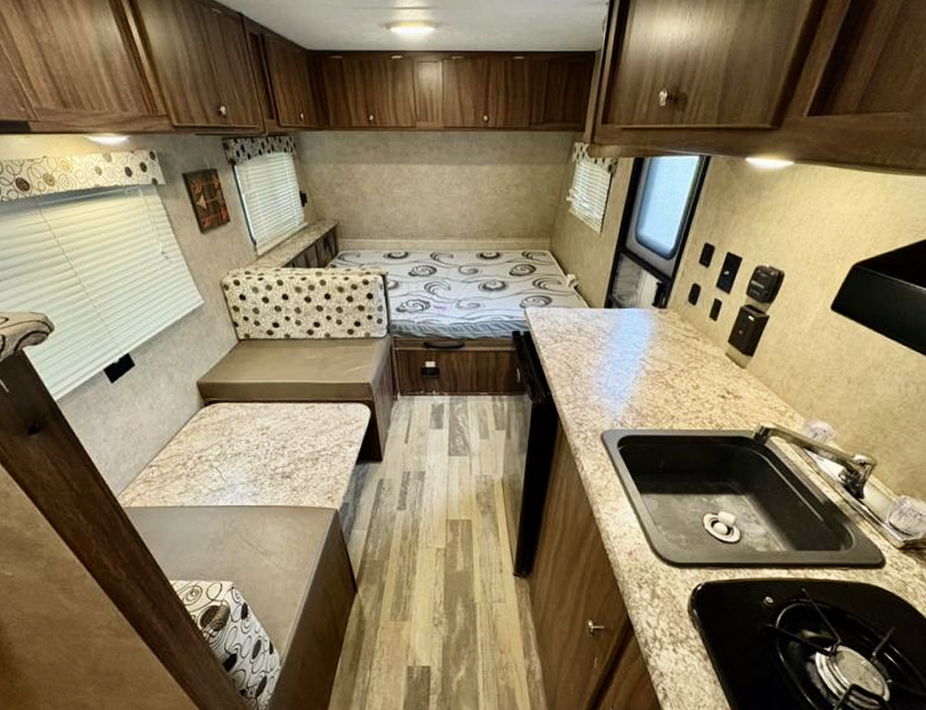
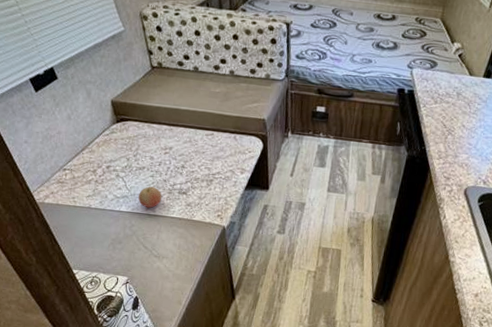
fruit: none [237,474,263,499] -> present [138,186,162,209]

